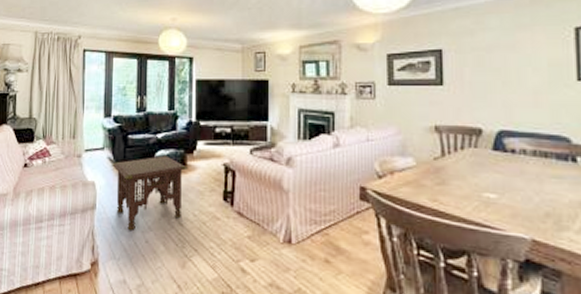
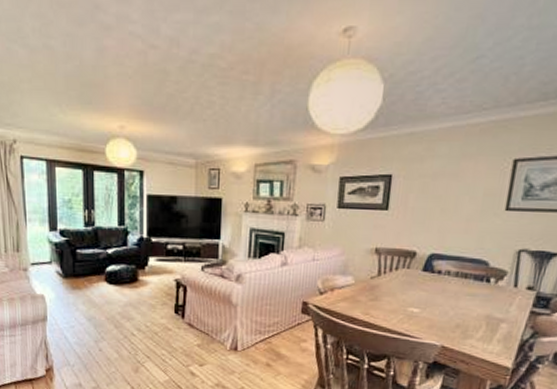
side table: present [112,155,189,231] -> none [61,270,141,341]

